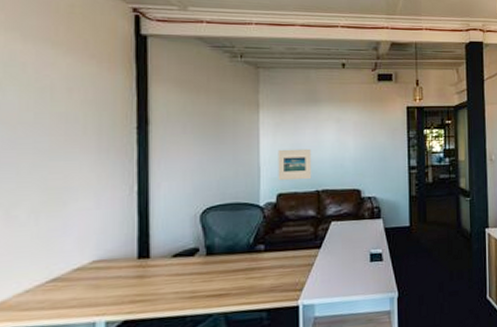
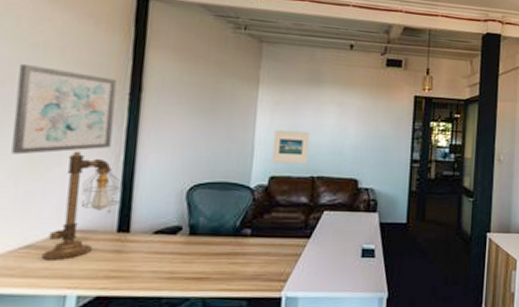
wall art: none [28,107,124,195] -> present [11,63,118,155]
desk lamp: none [69,185,137,291] -> present [42,150,121,260]

